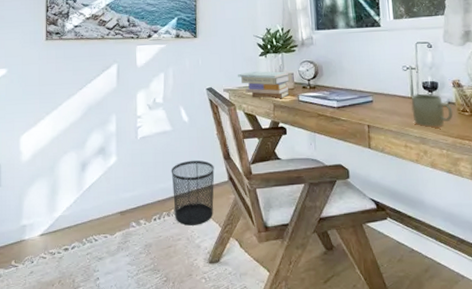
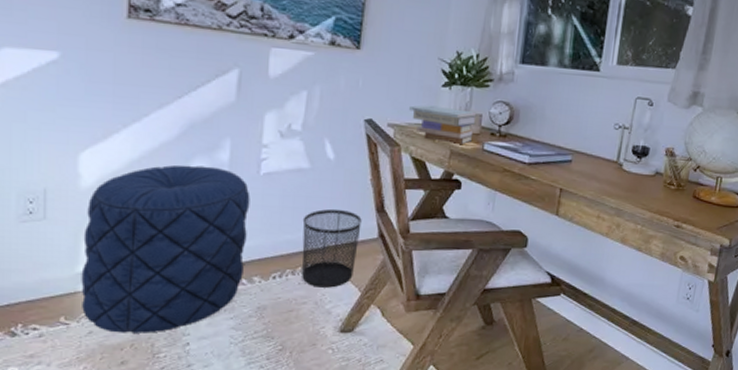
pouf: none [24,136,133,272] -> present [81,164,251,333]
mug: present [411,93,454,129] -> none [613,158,659,201]

